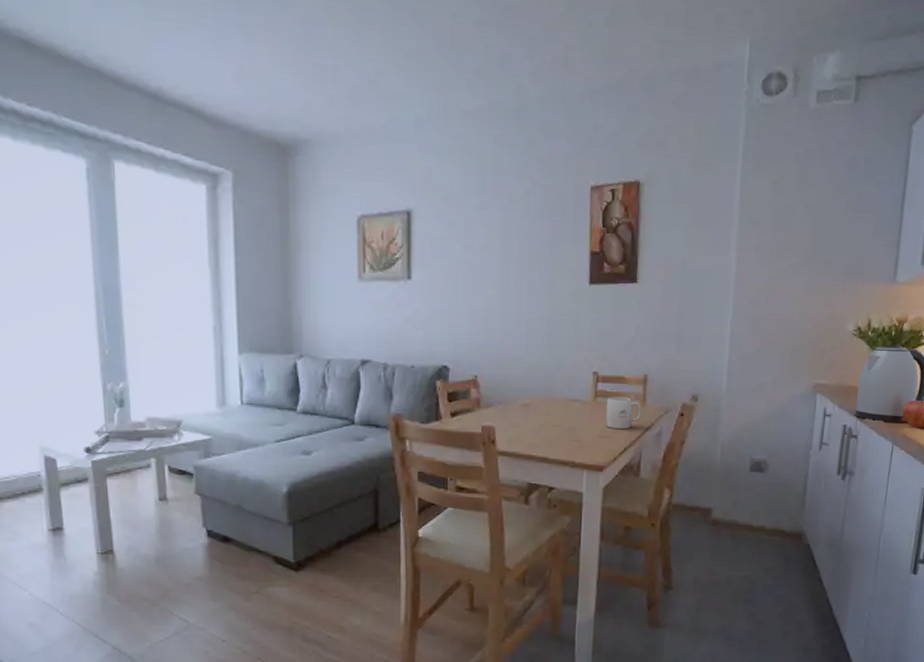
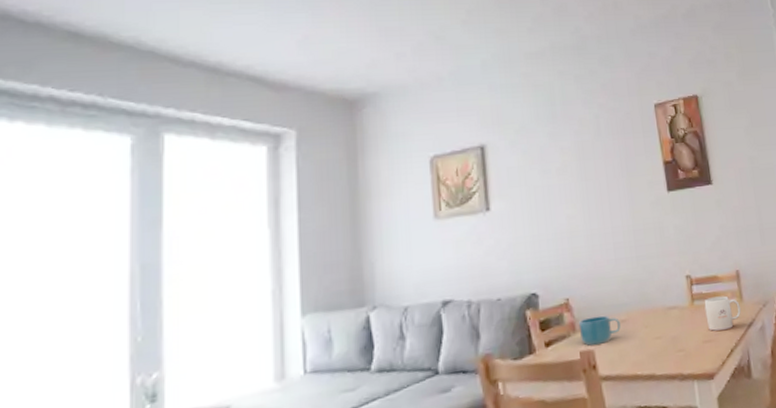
cup: none [483,396,523,423] -> present [578,315,621,347]

